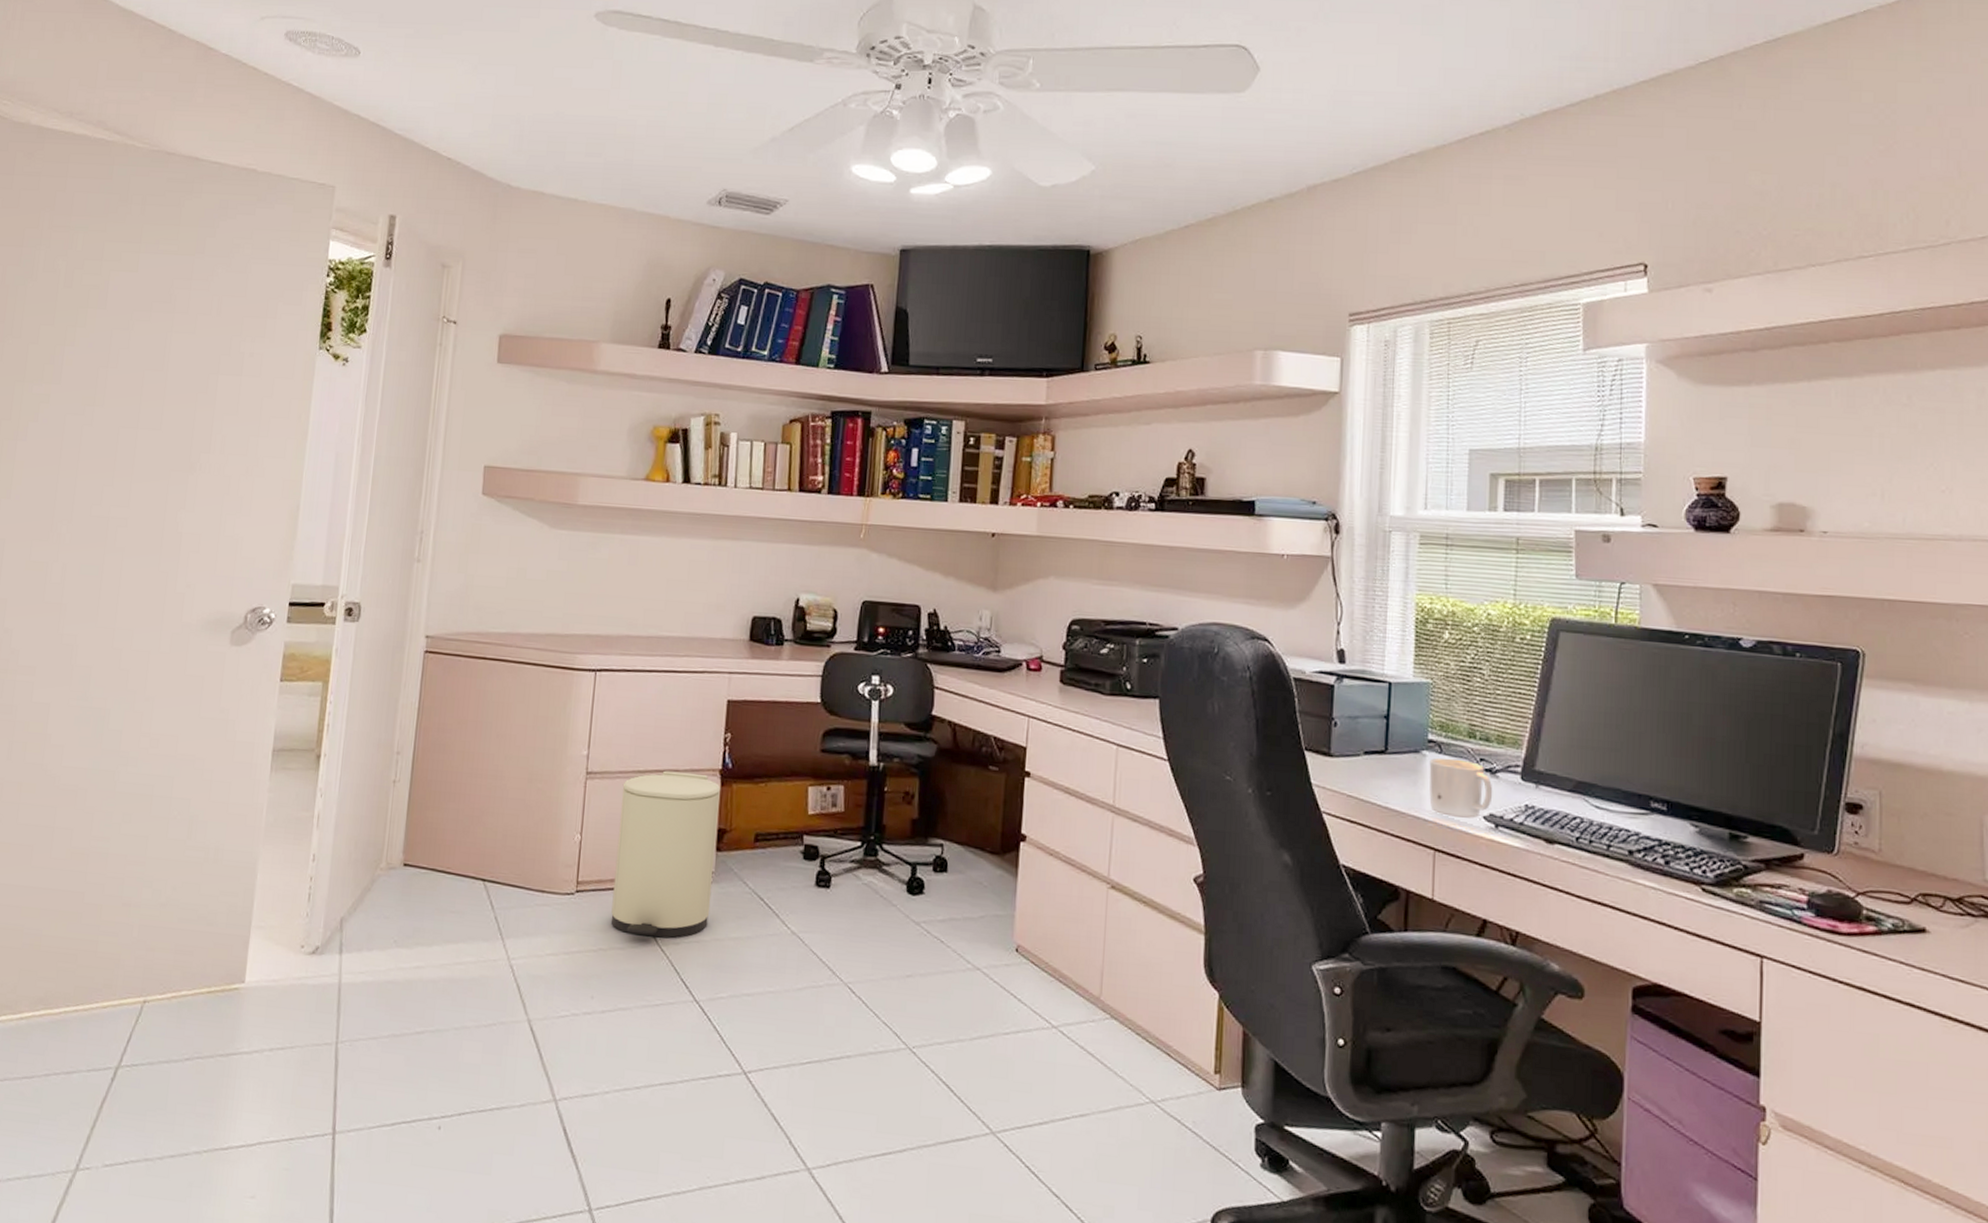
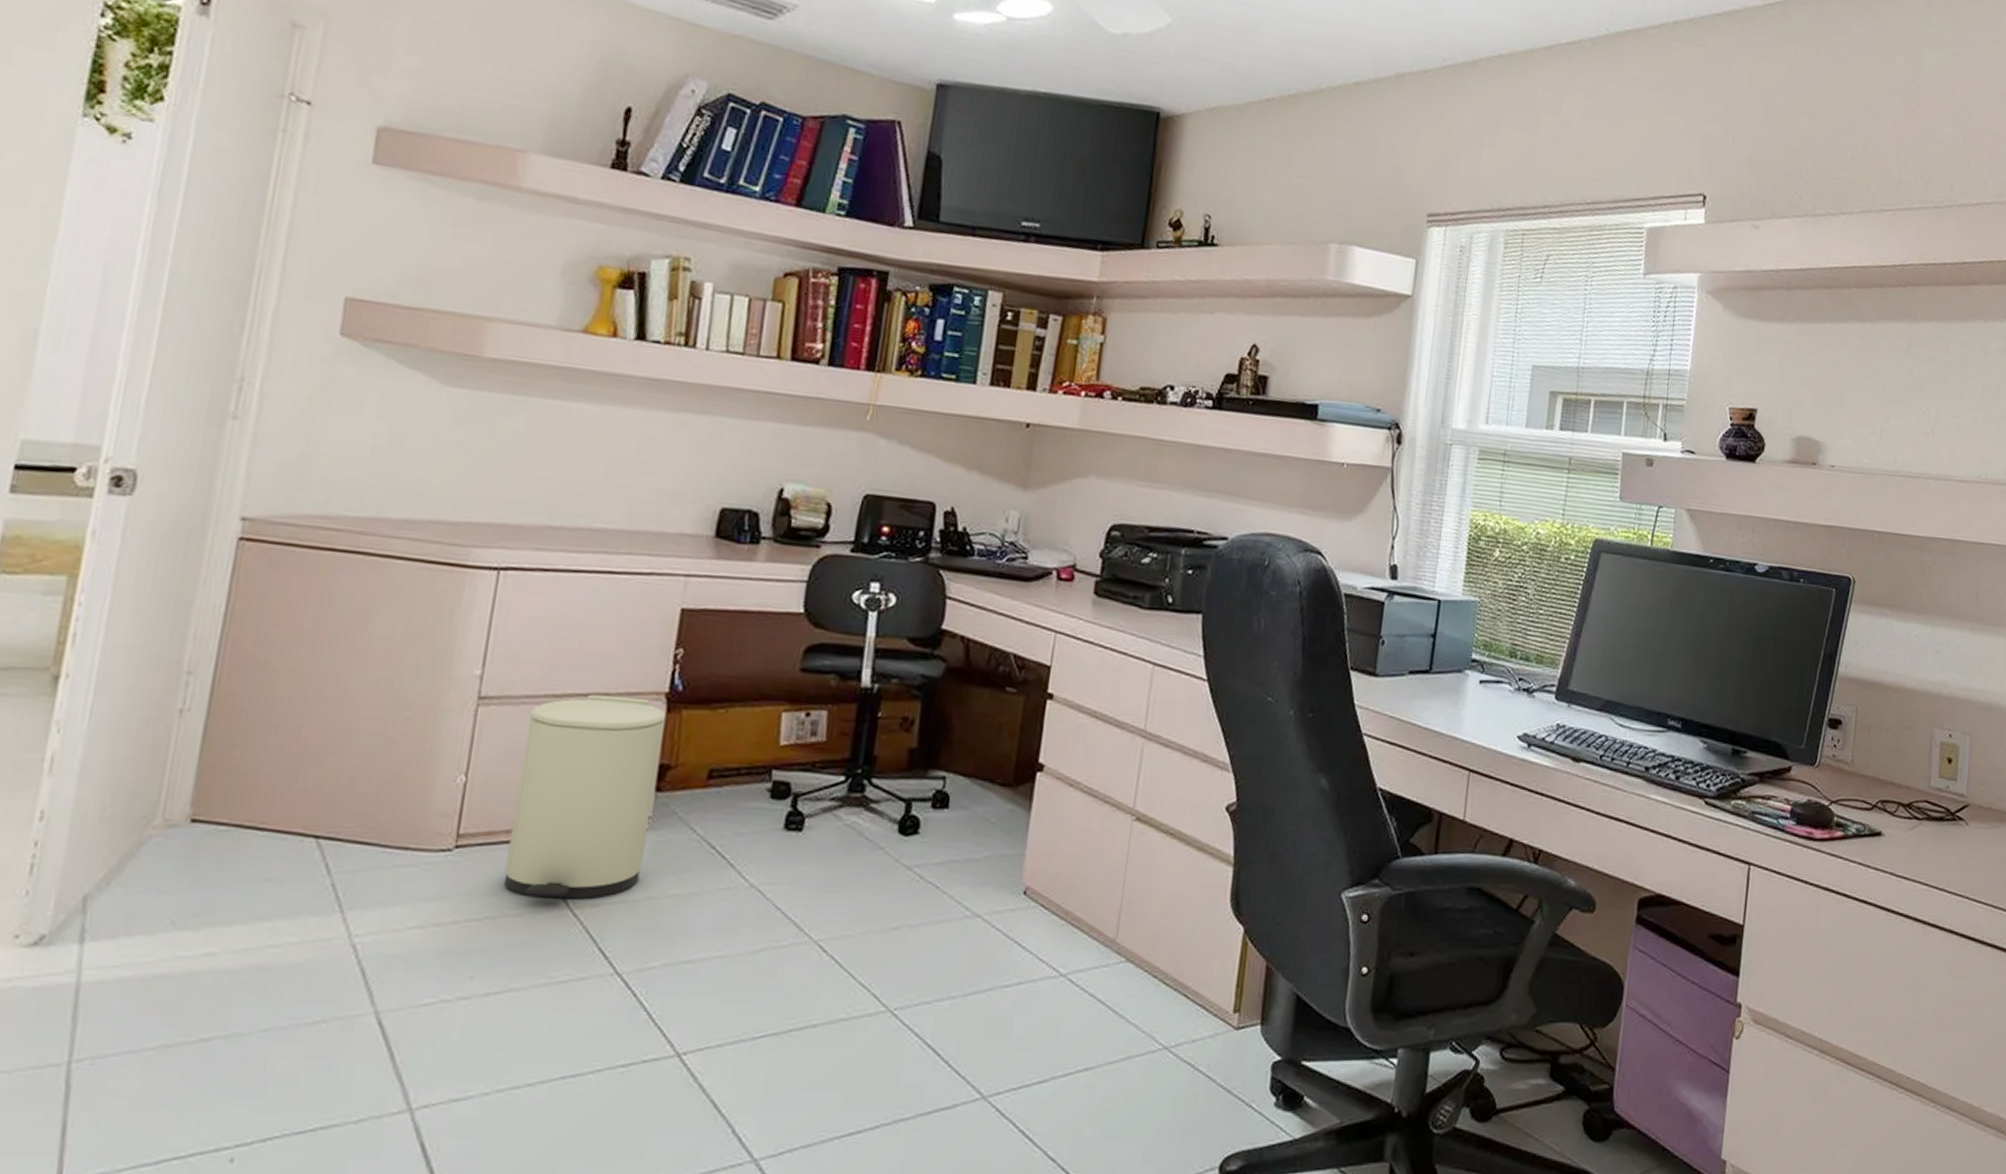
mug: present [1429,758,1493,819] -> none [1468,677,1529,738]

